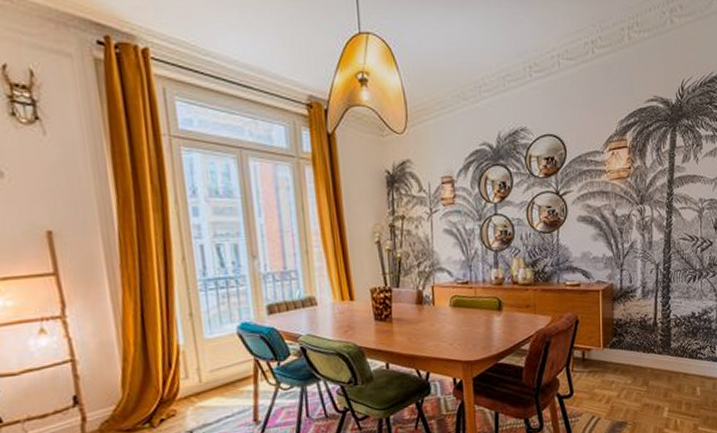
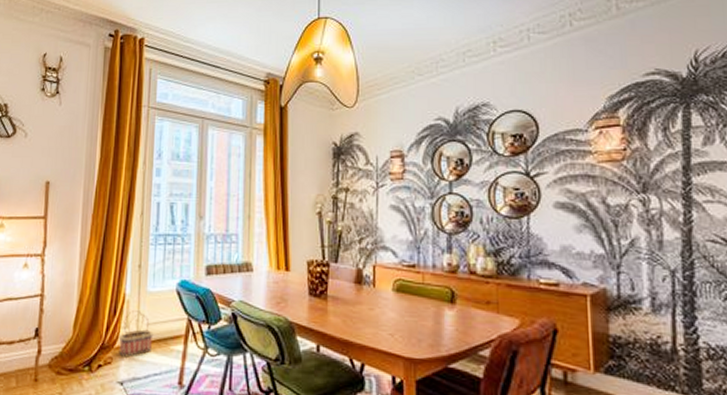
basket: none [180,359,219,407] -> present [119,310,154,358]

